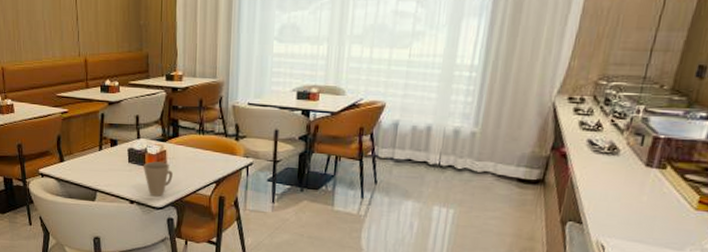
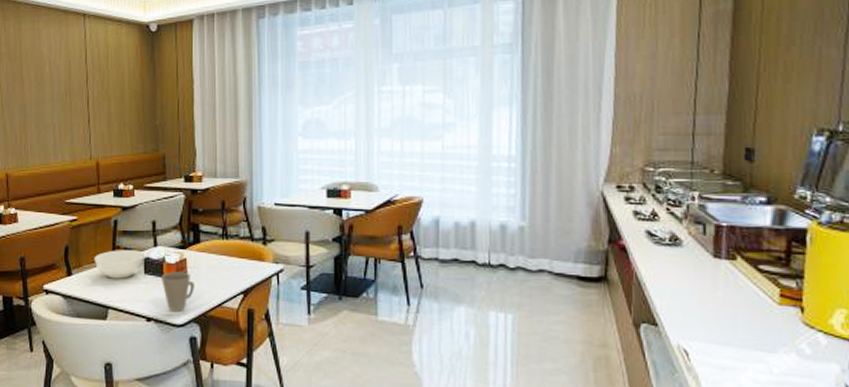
bowl: none [84,140,130,166] -> present [94,250,146,279]

